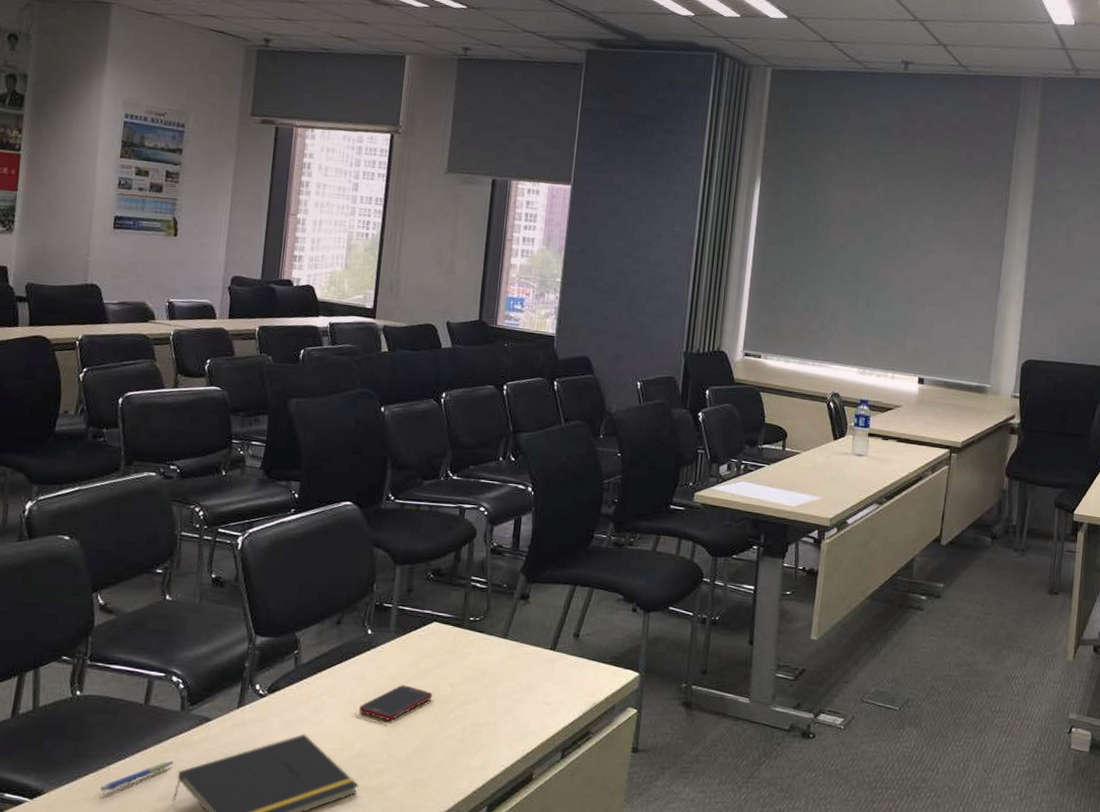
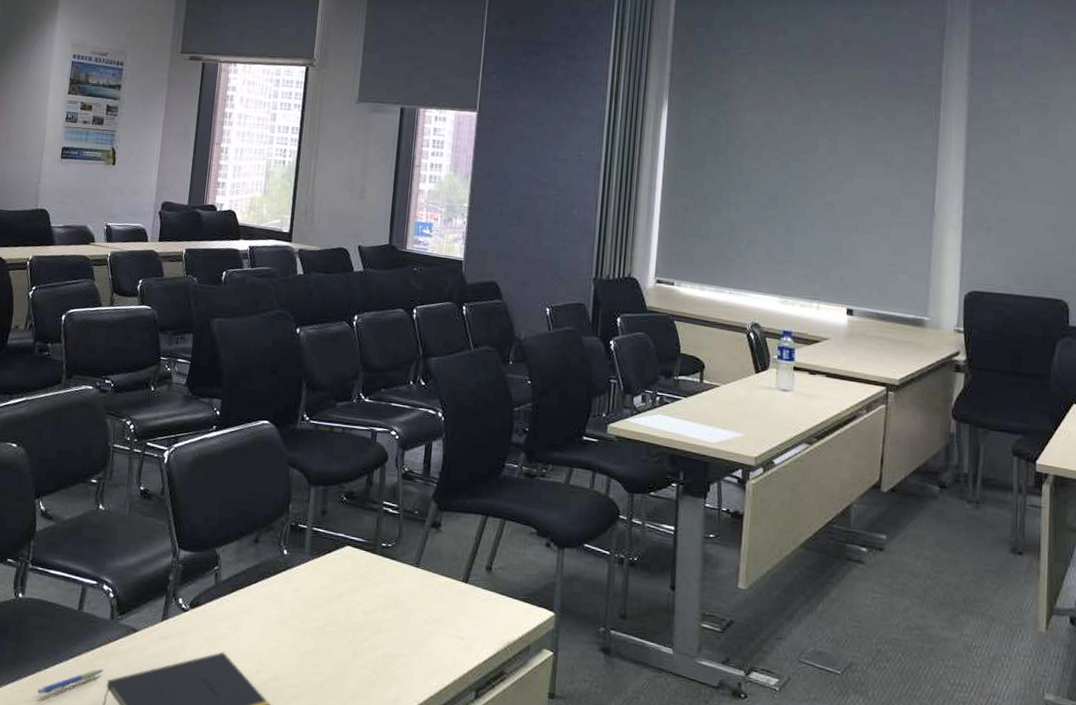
cell phone: present [359,685,432,721] -> none [275,608,346,645]

